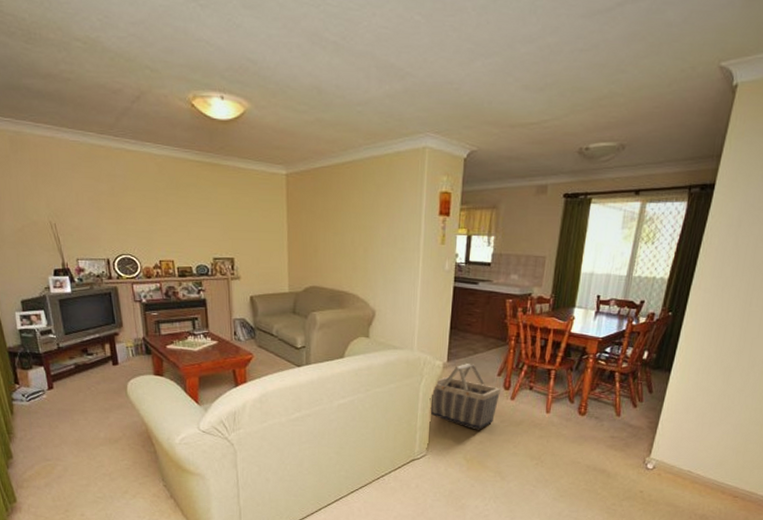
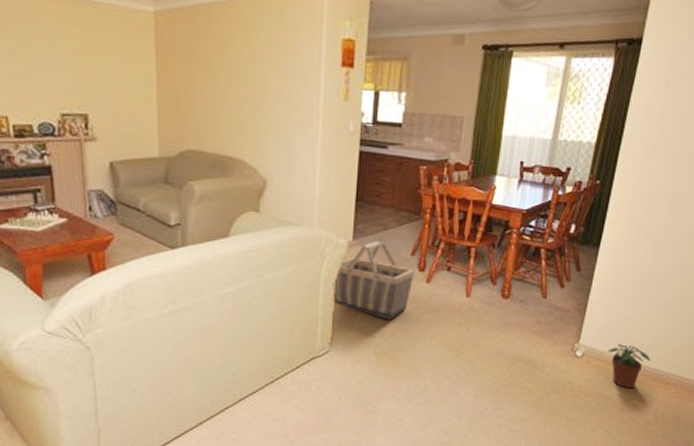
potted plant: none [677,459,719,500] -> present [607,344,651,389]

